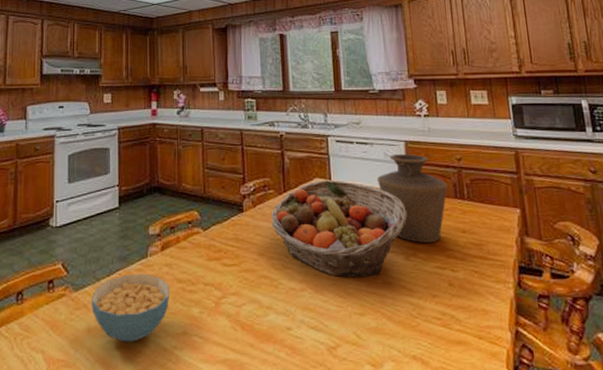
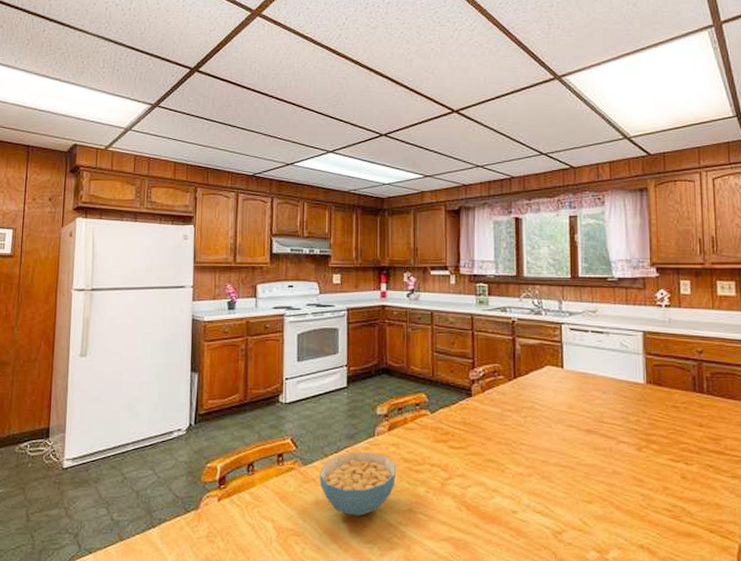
fruit basket: present [271,180,407,278] -> none [500,368,641,466]
vase: present [376,154,448,244] -> none [611,345,686,436]

